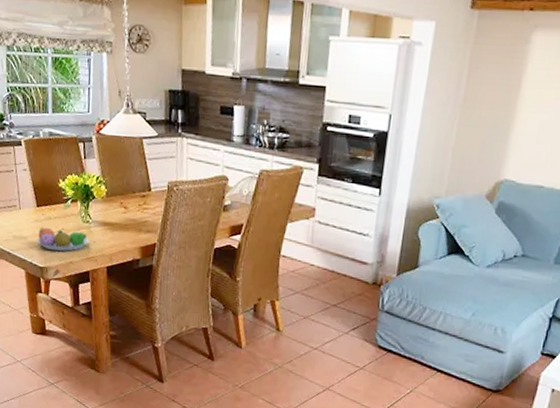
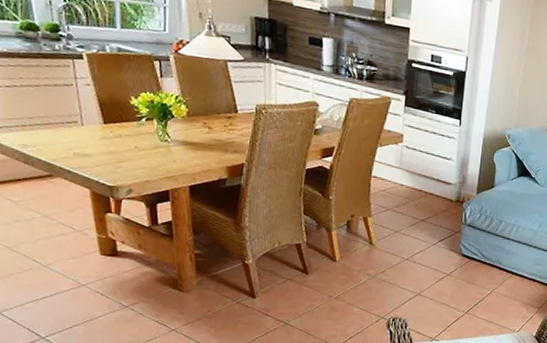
fruit bowl: present [37,227,90,252] -> none [104,144,169,170]

